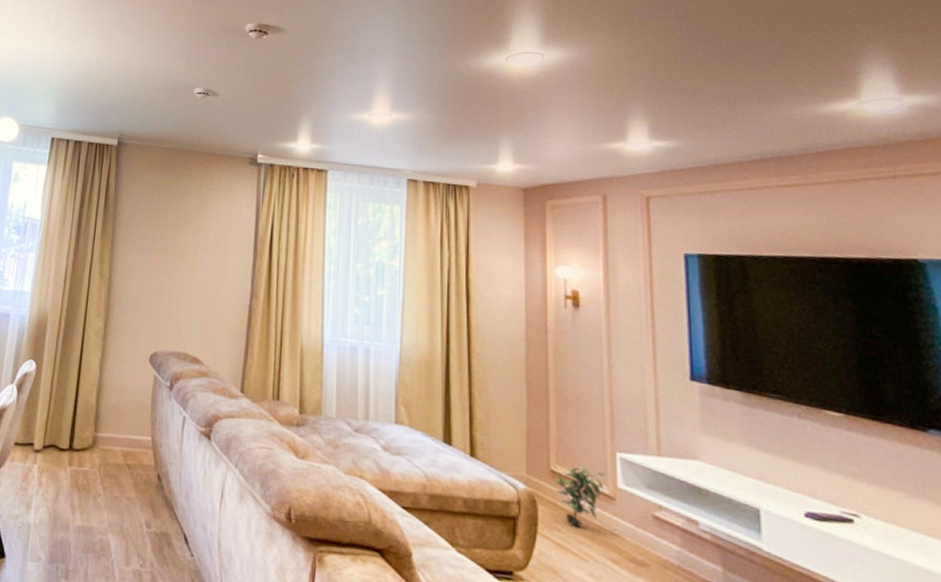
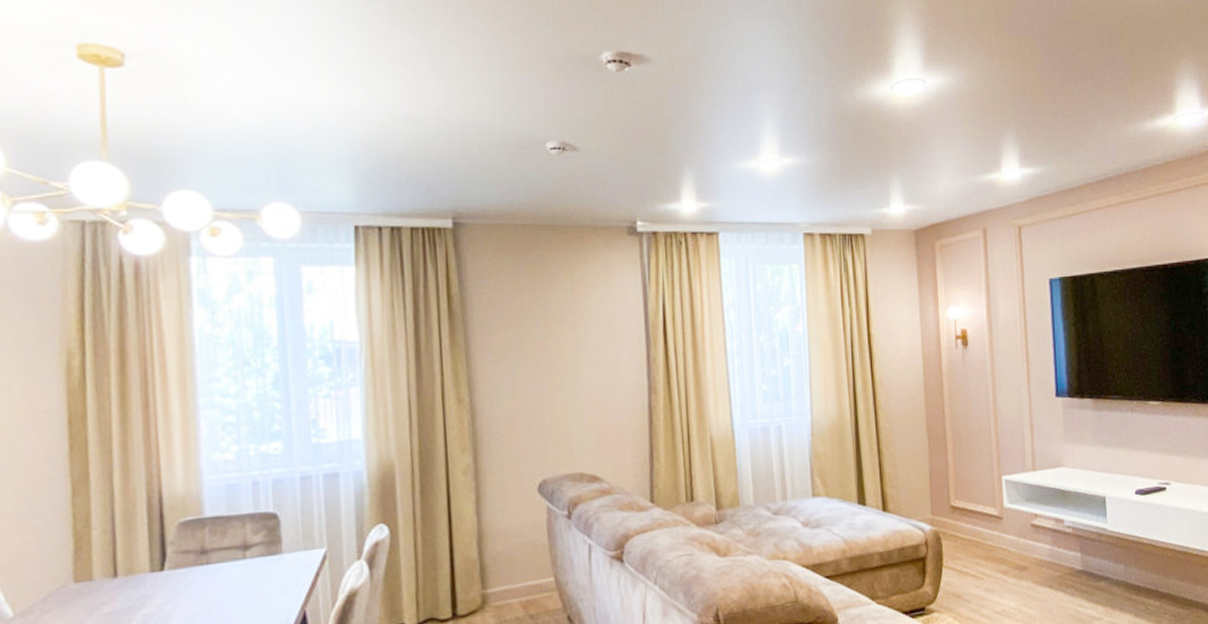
potted plant: present [554,465,605,527] -> none [954,495,994,552]

